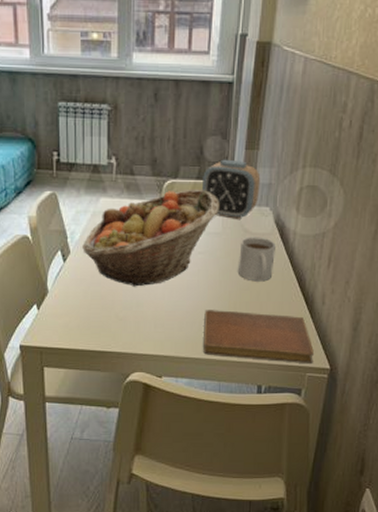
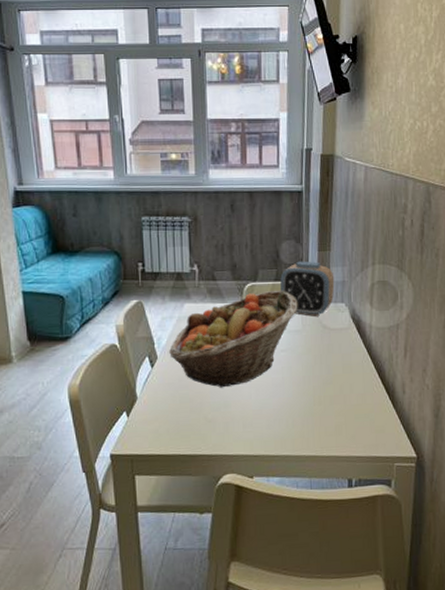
notebook: present [203,310,314,365] -> none [291,405,400,454]
mug: present [237,237,275,282] -> none [319,332,354,375]

